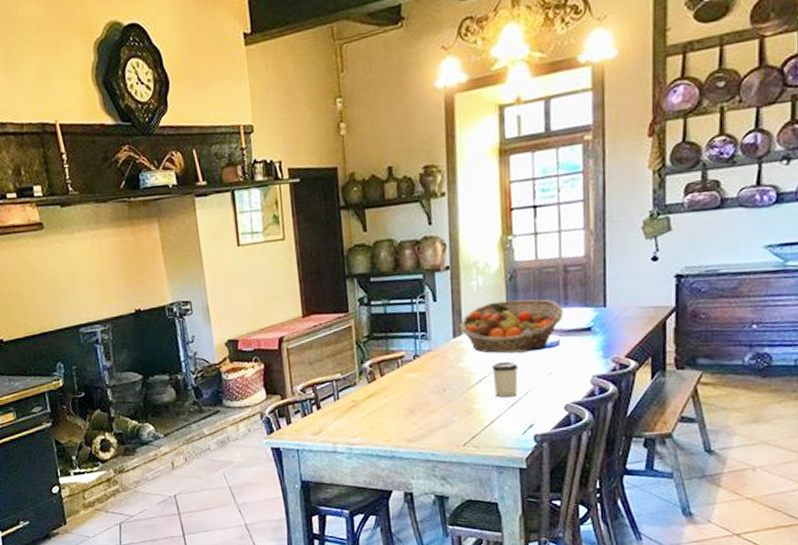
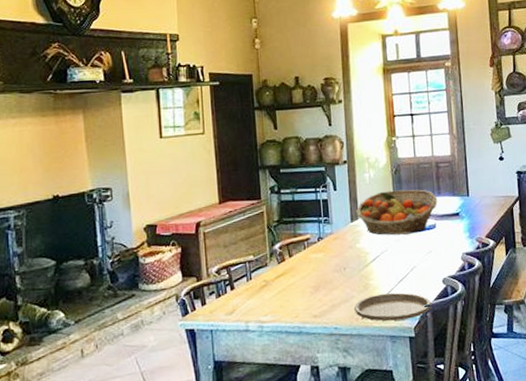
plate: none [454,418,549,450] -> present [353,292,431,322]
cup: present [492,361,518,398] -> none [383,242,405,274]

